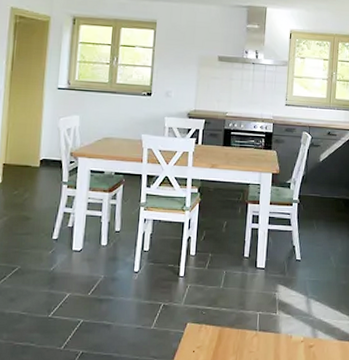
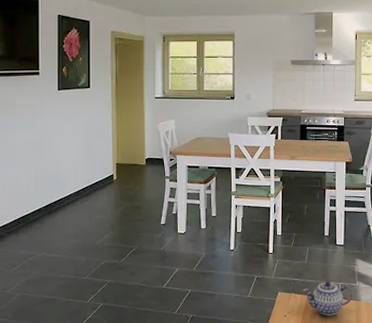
teapot: none [216,310,272,351] -> present [303,281,353,316]

